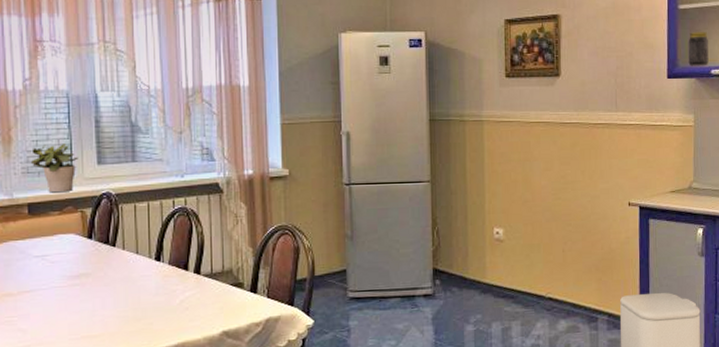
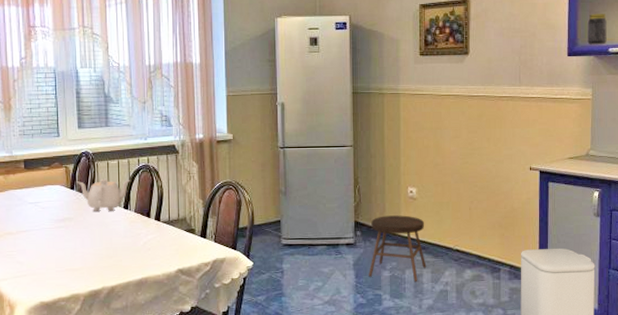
potted plant: present [30,142,78,193] -> none [26,110,63,151]
teapot: none [95,224,163,265] -> present [76,178,130,211]
stool: none [450,260,516,337] -> present [369,215,427,282]

